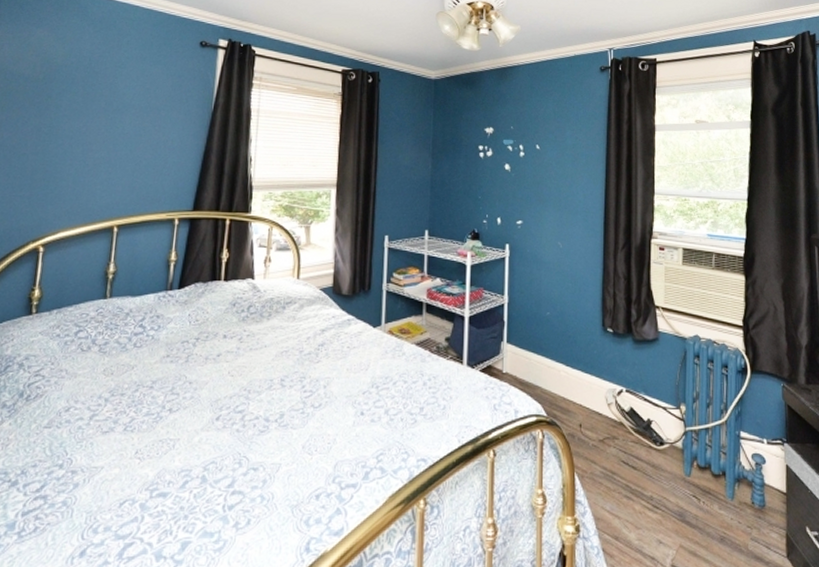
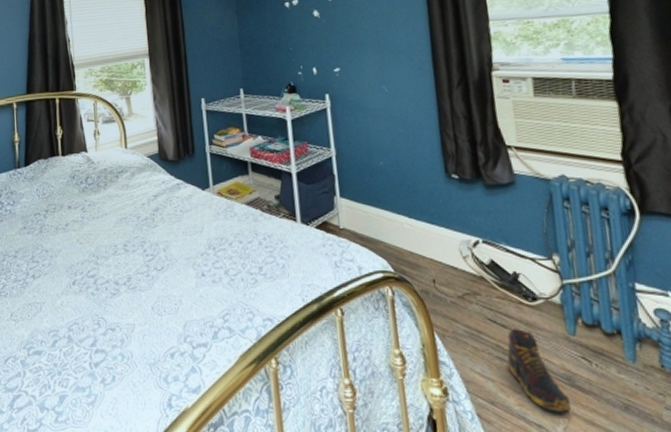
shoe: none [633,471,679,545] -> present [506,329,571,412]

